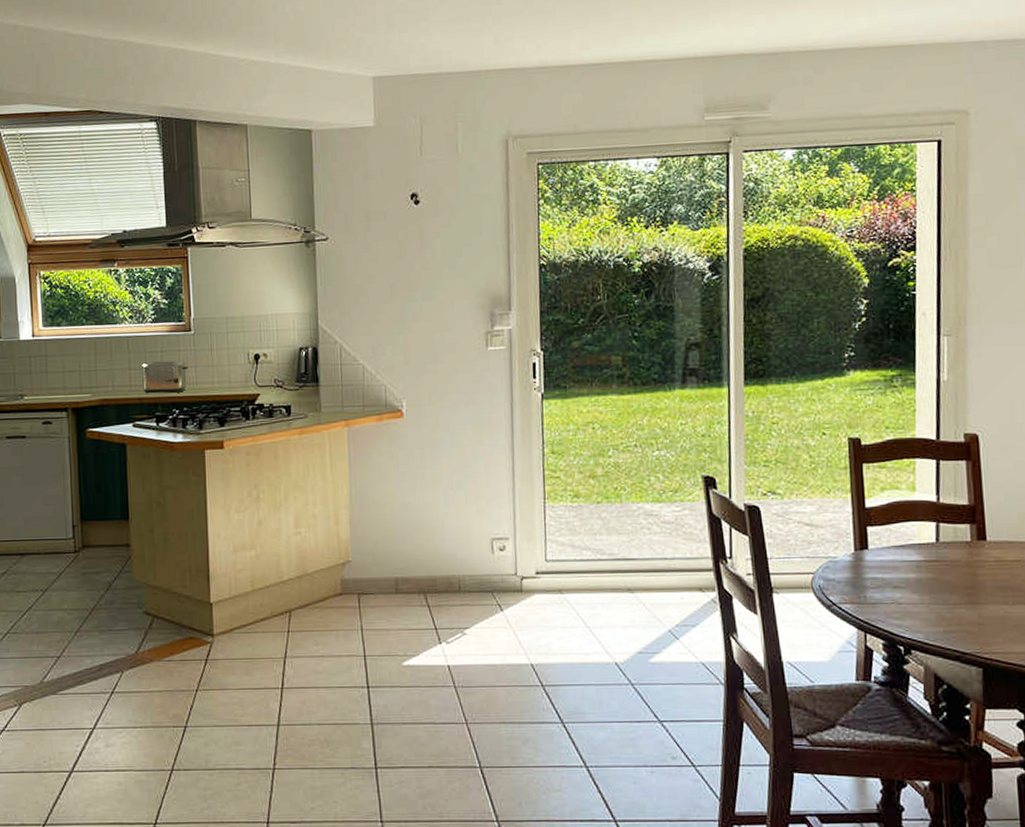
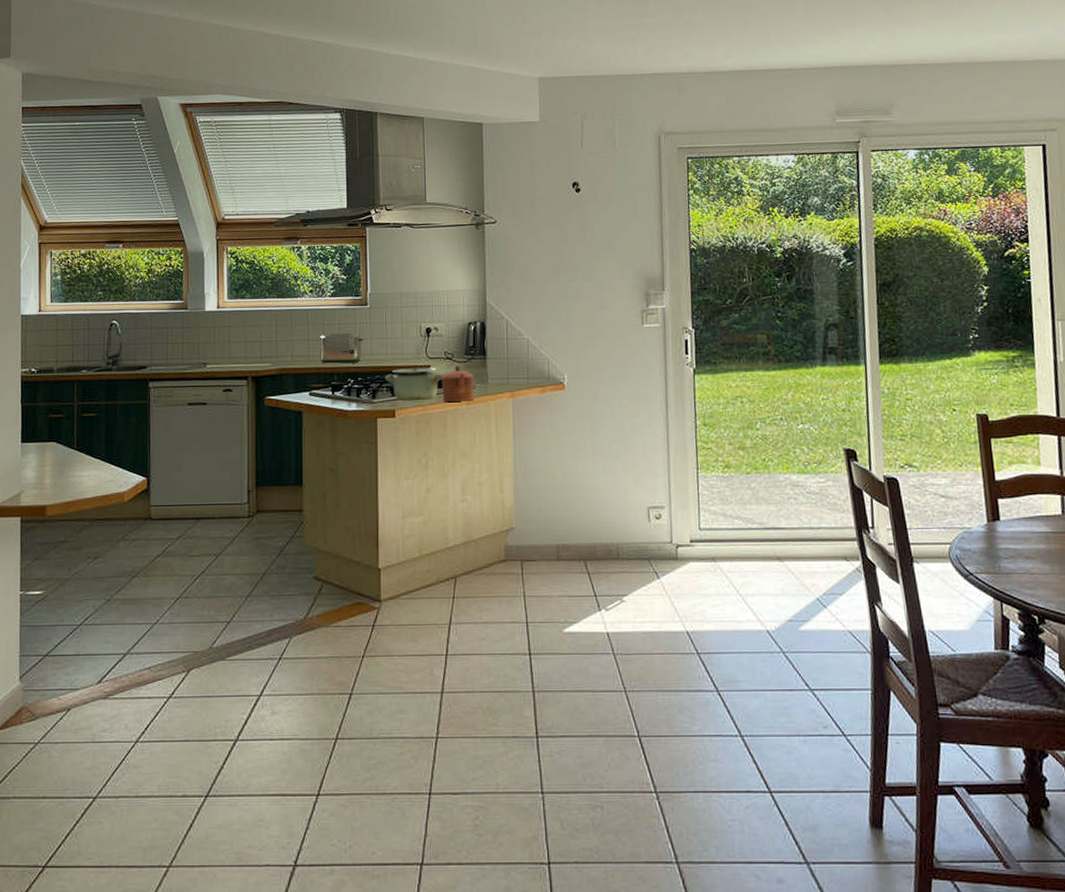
saucepan: none [212,396,275,432] -> present [385,367,444,402]
teapot: none [272,393,307,433] -> present [442,365,474,403]

